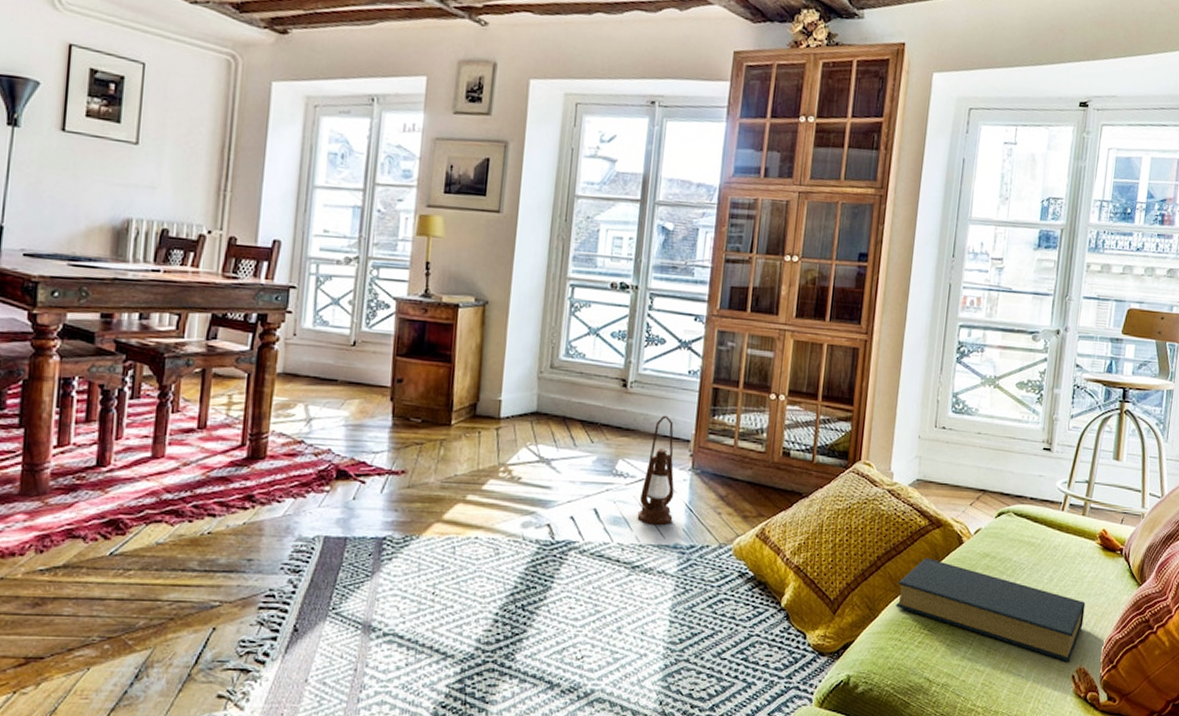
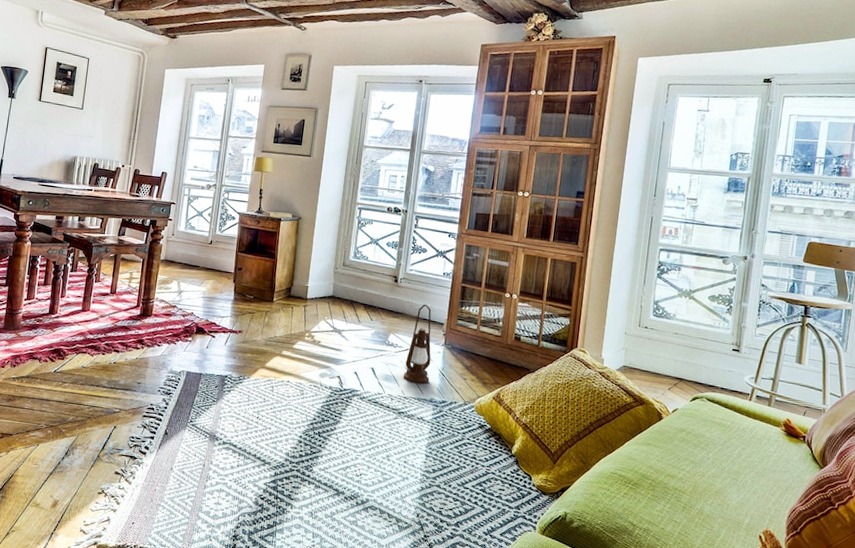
hardback book: present [895,557,1086,661] -> none [604,427,771,524]

